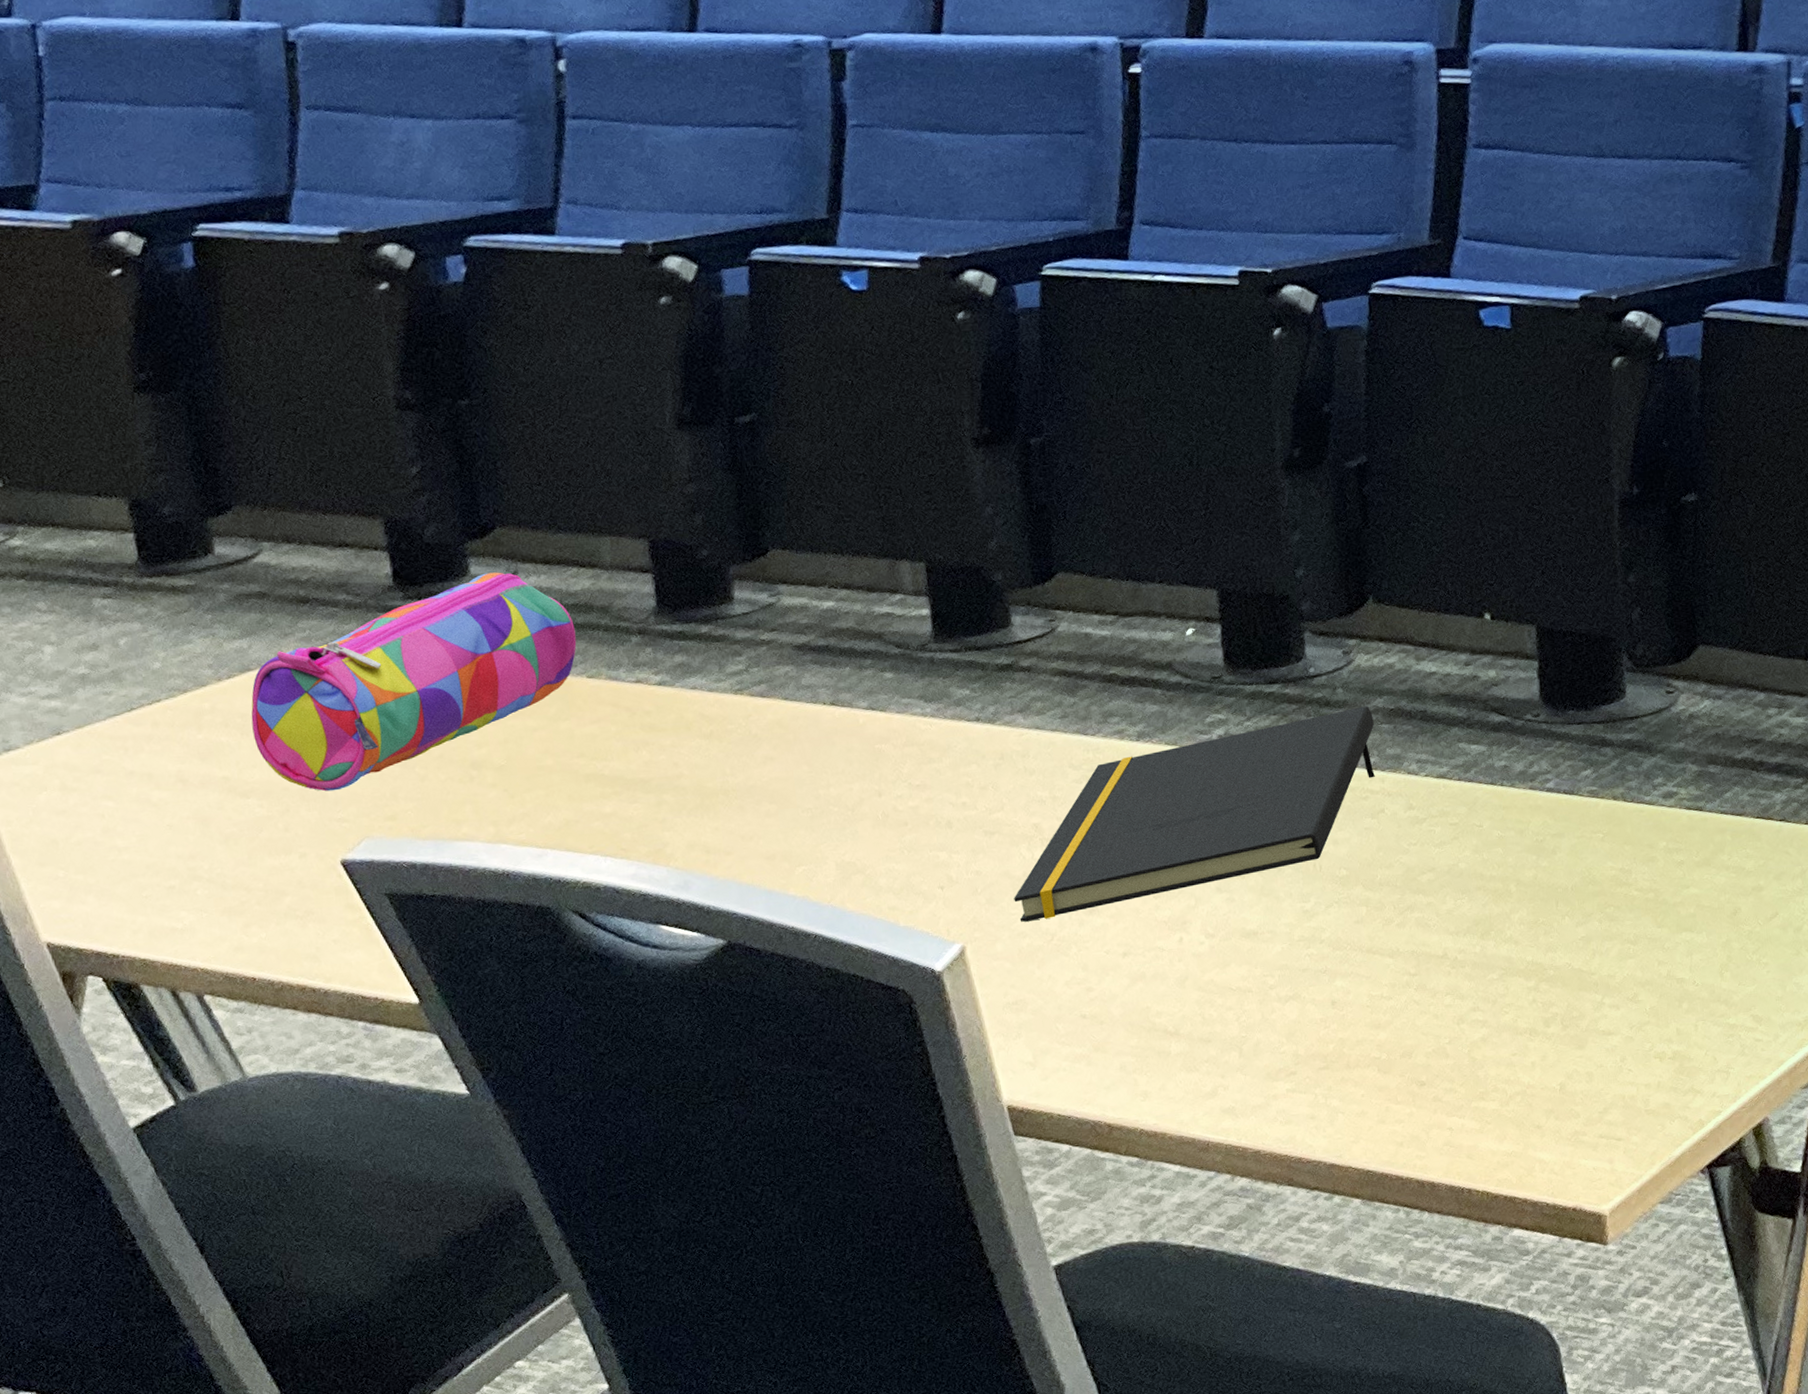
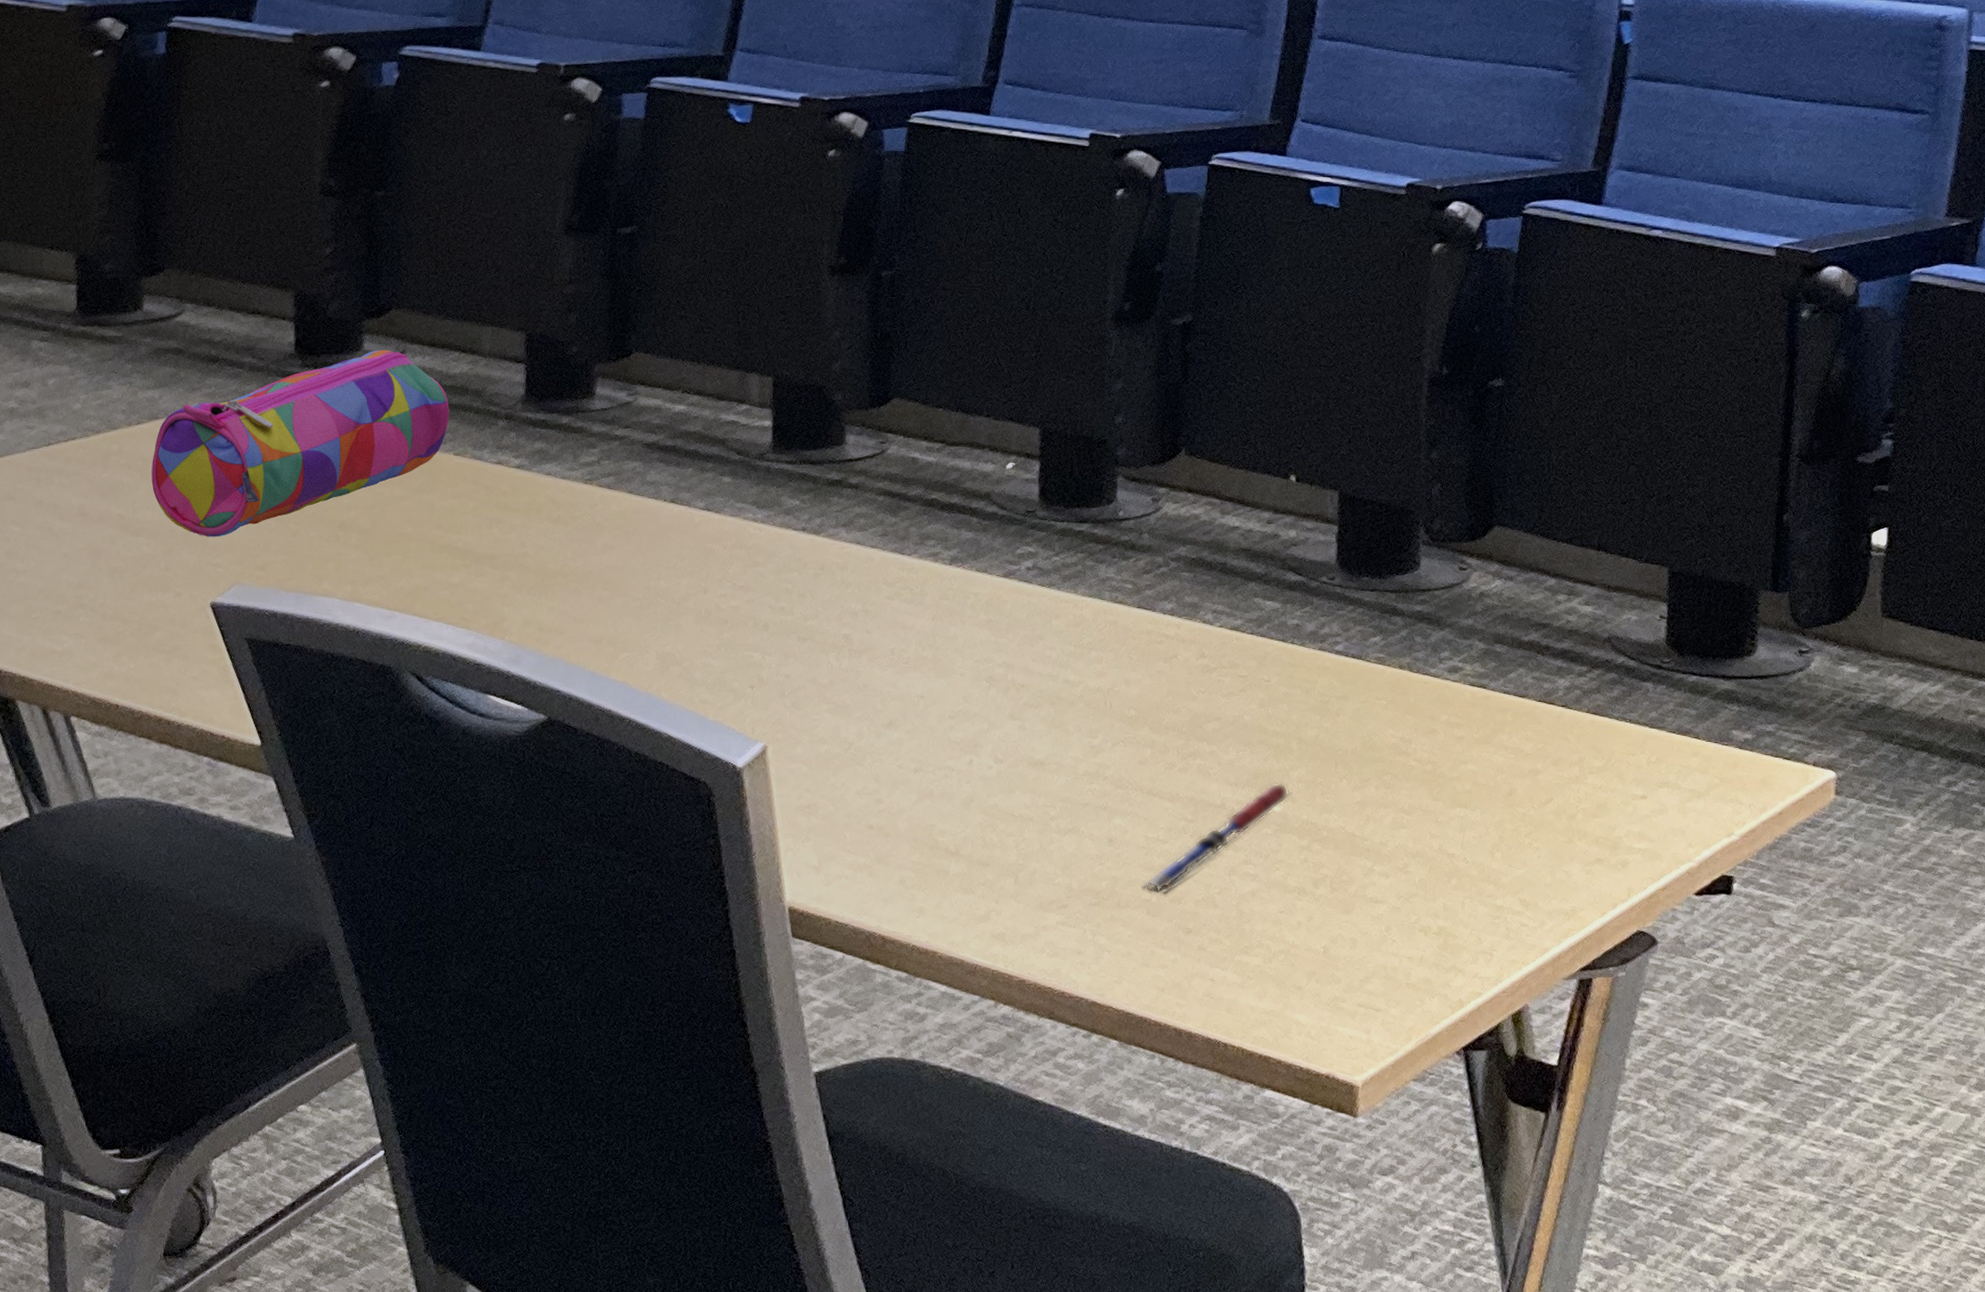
notepad: present [1014,706,1375,922] -> none [818,553,1175,728]
pen: none [1370,927,1515,1049] -> present [1141,783,1292,893]

